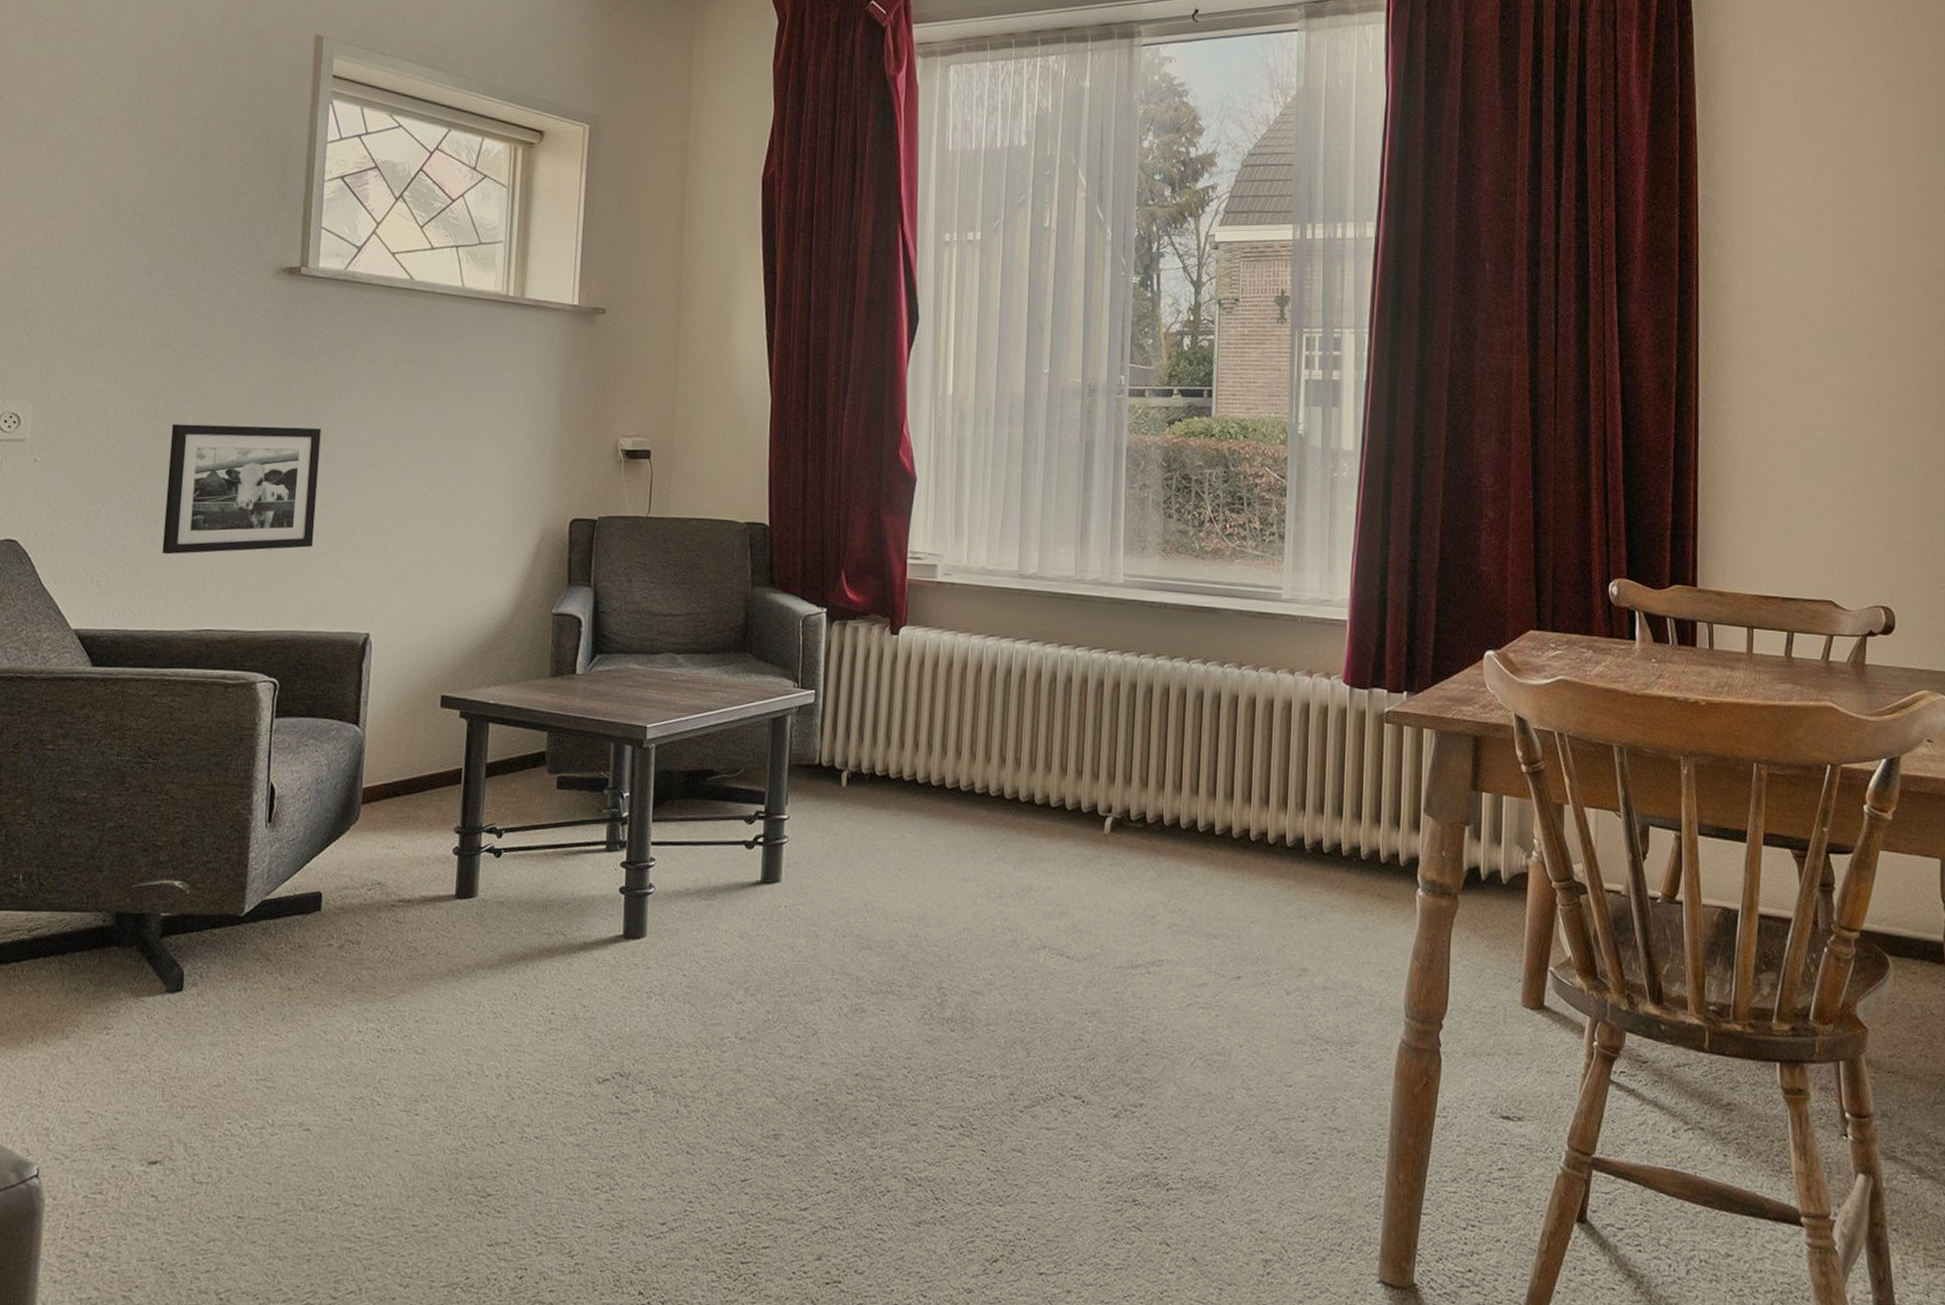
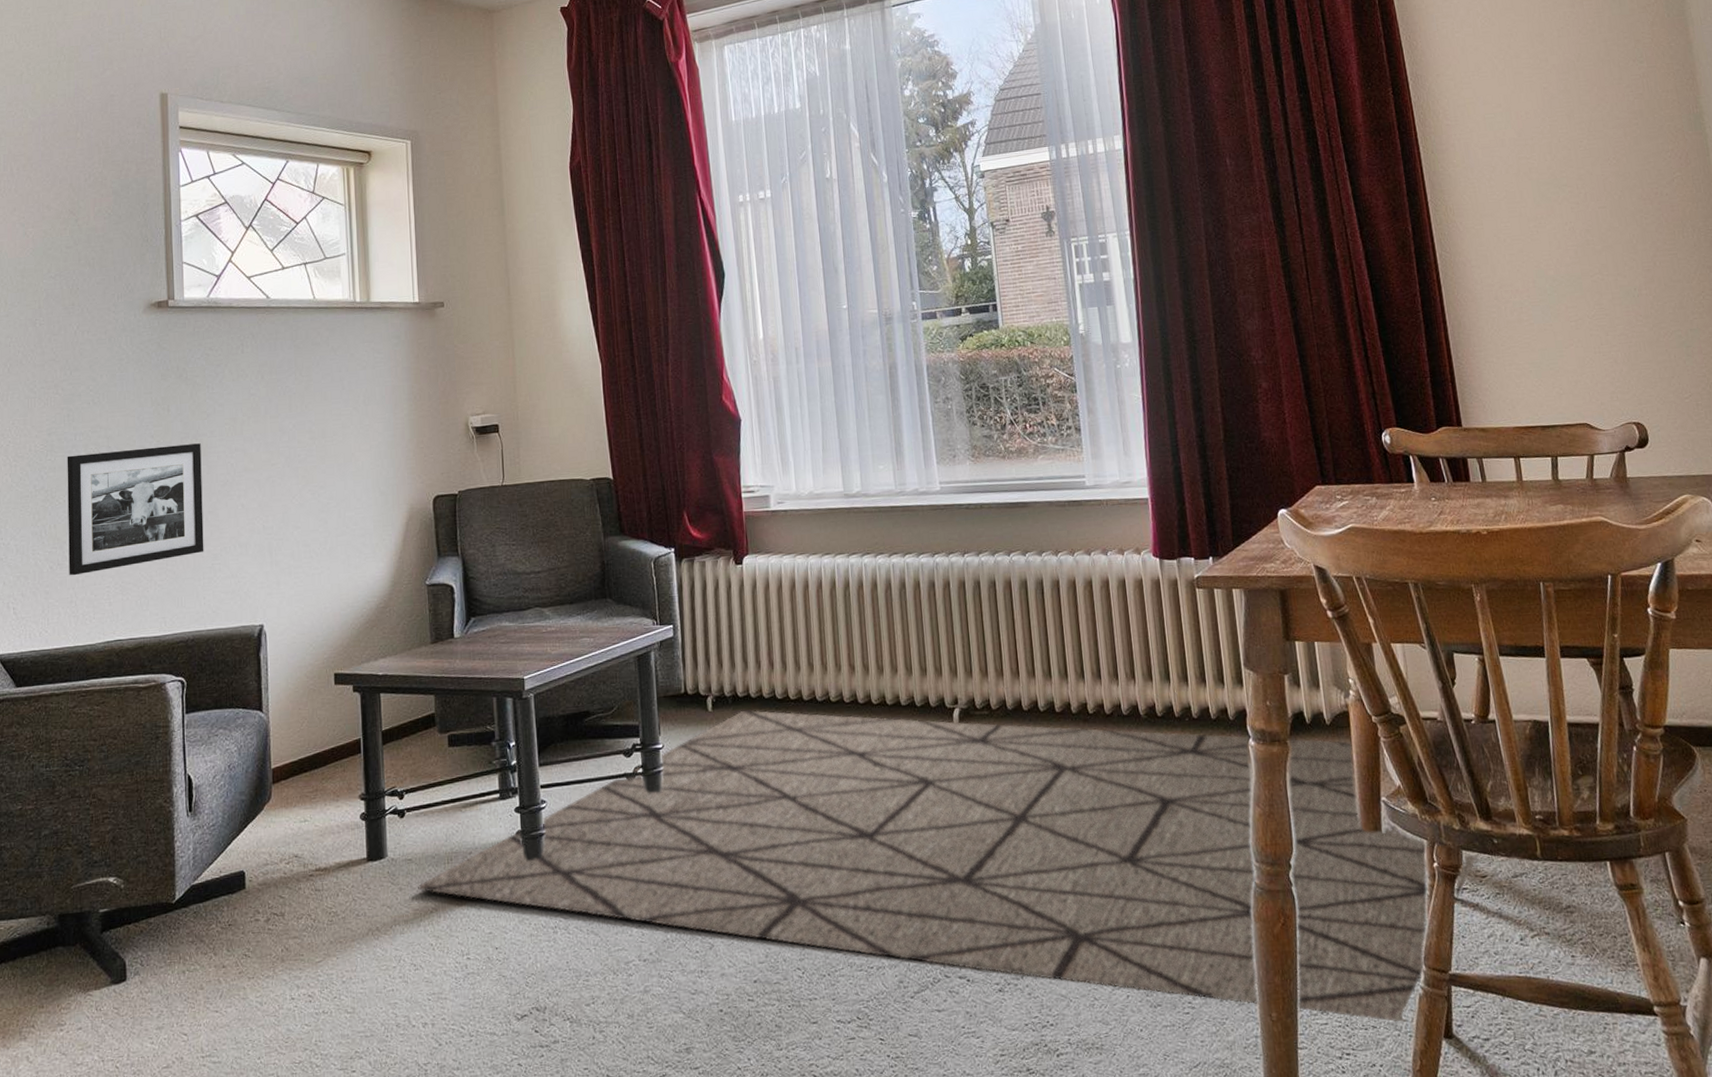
rug: none [507,791,1643,1200] -> present [418,710,1479,1023]

